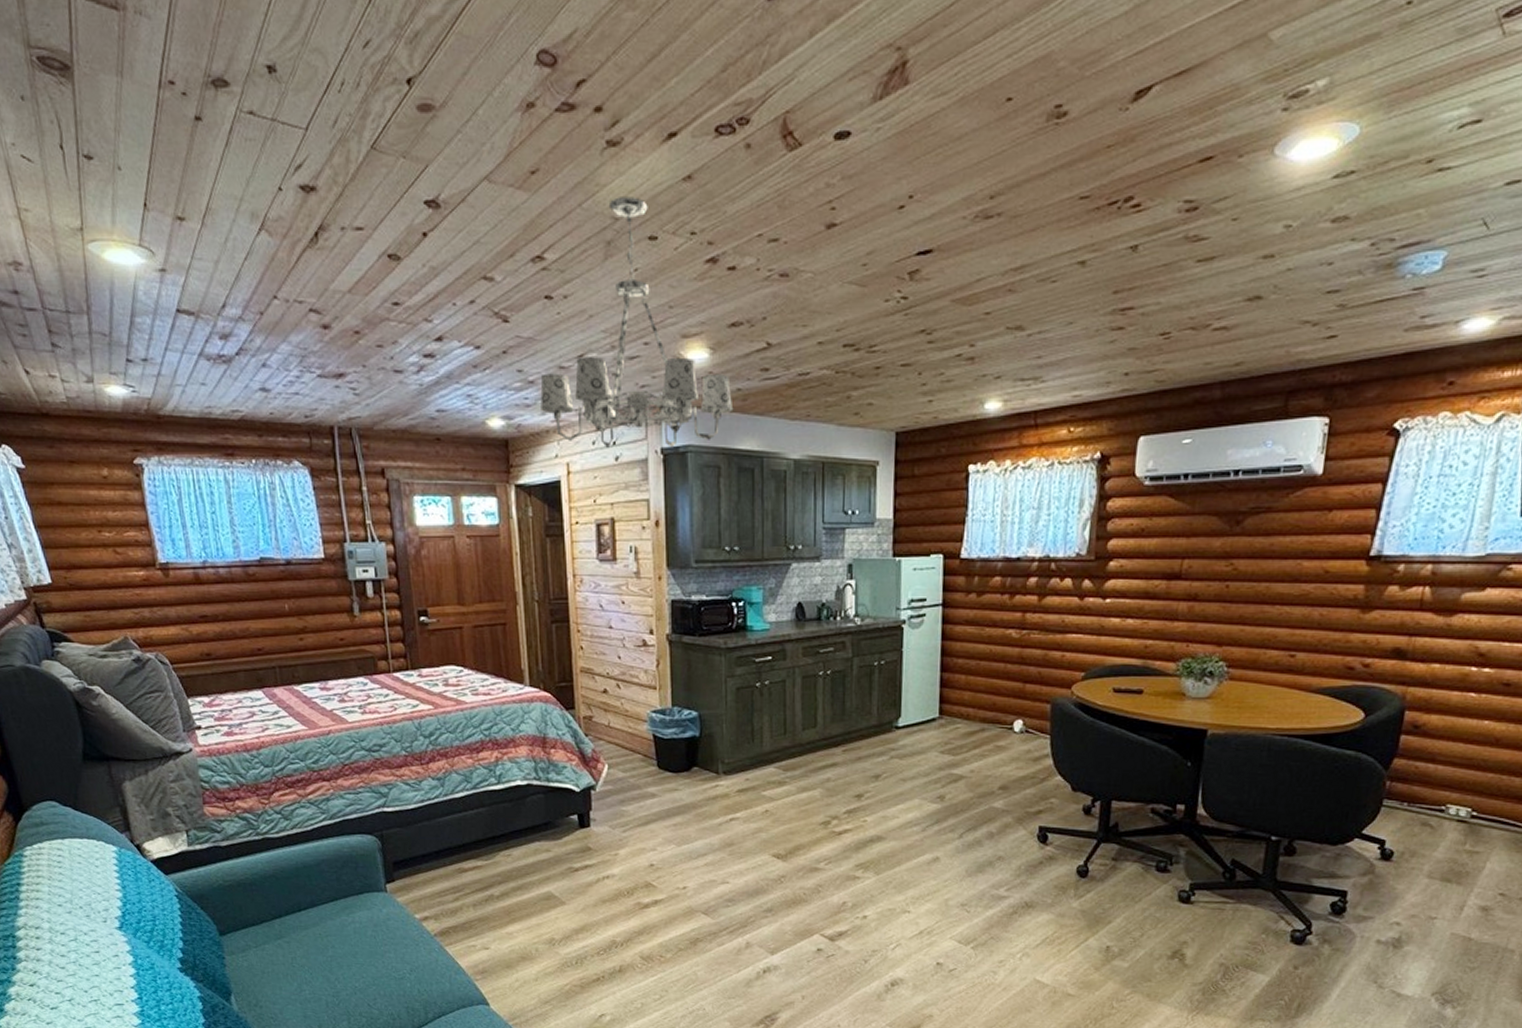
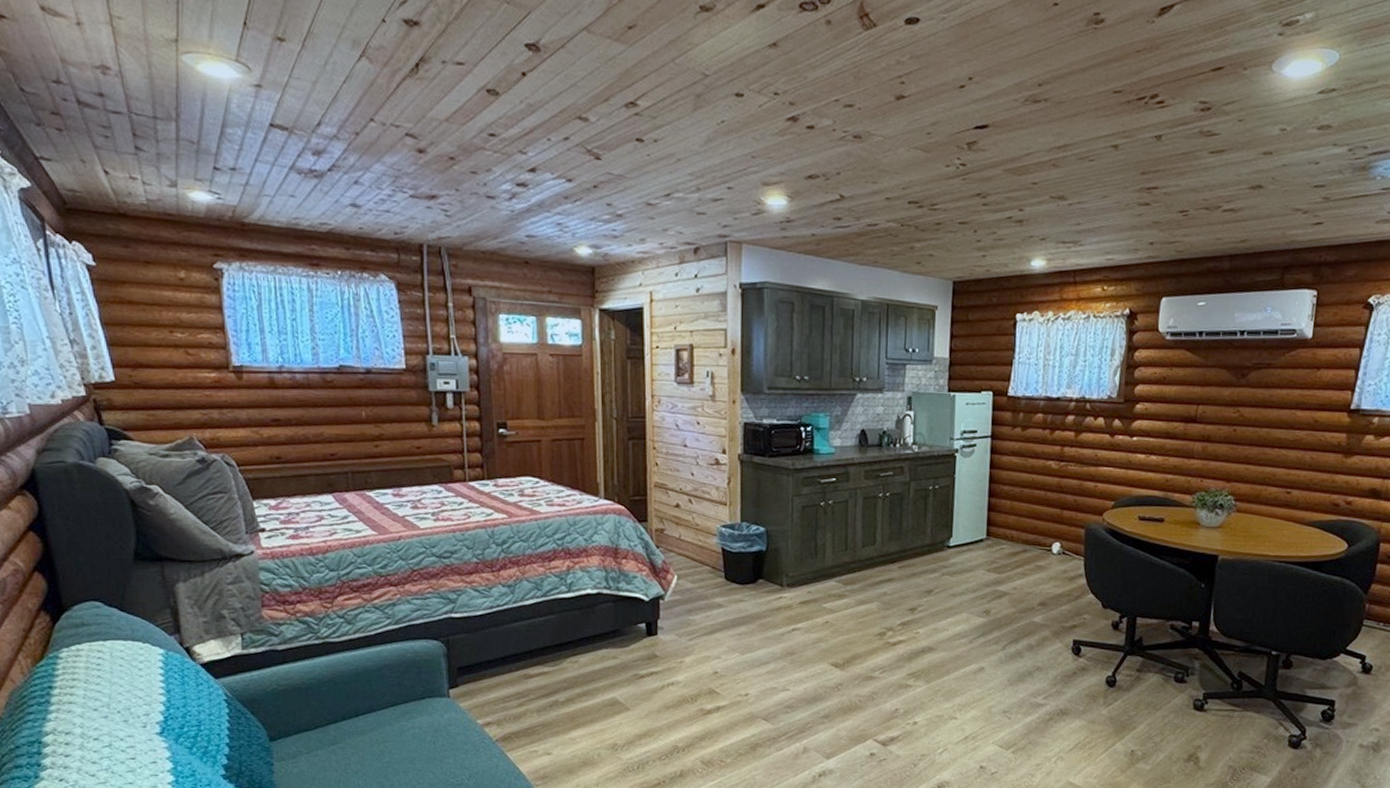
chandelier: present [540,197,734,448] -> none [627,56,808,284]

